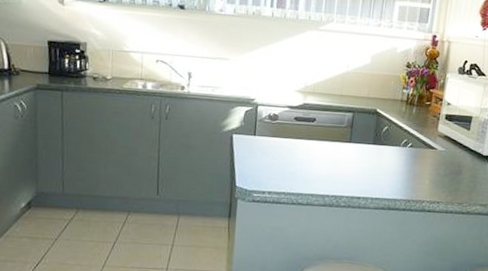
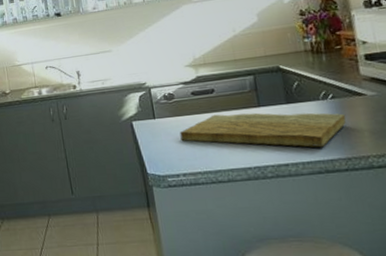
cutting board: none [274,142,417,188] -> present [179,112,346,148]

